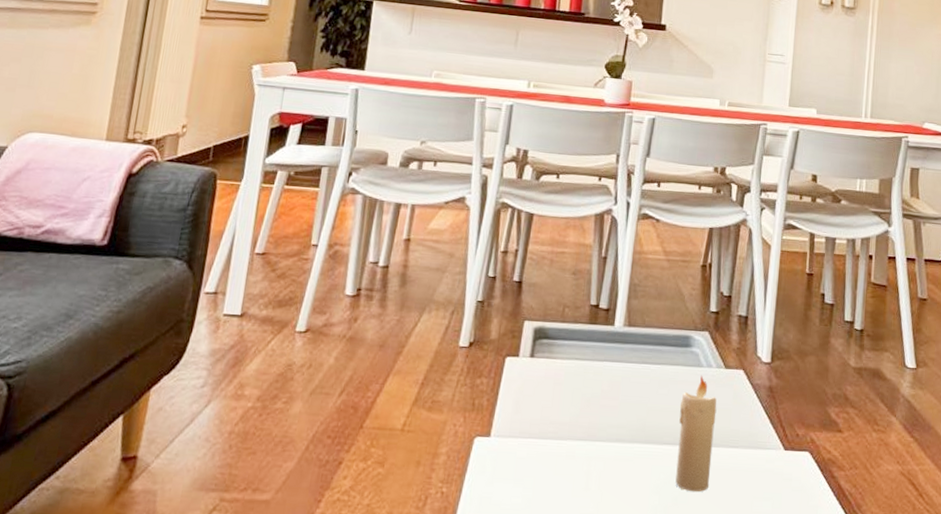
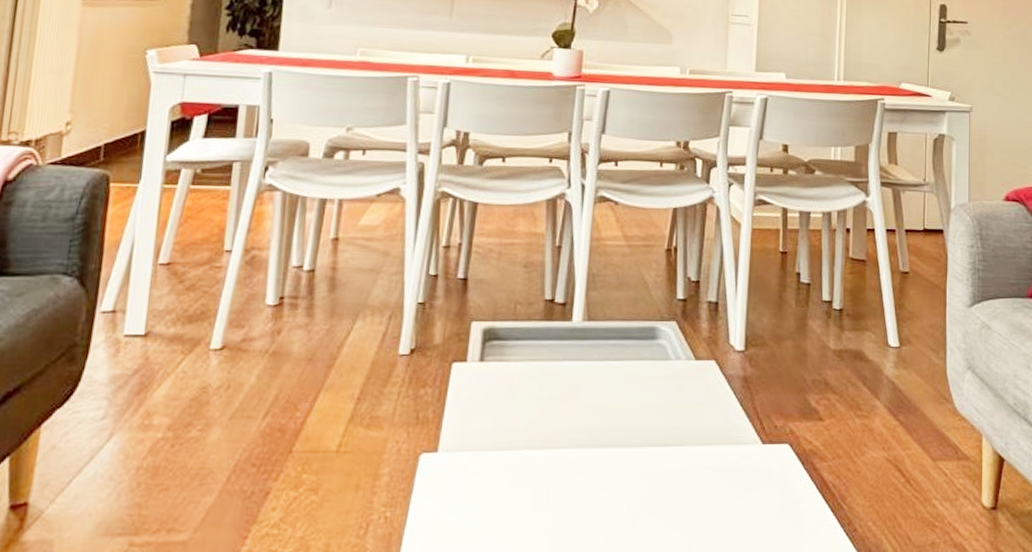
candle: present [675,375,717,493] -> none [645,369,688,497]

